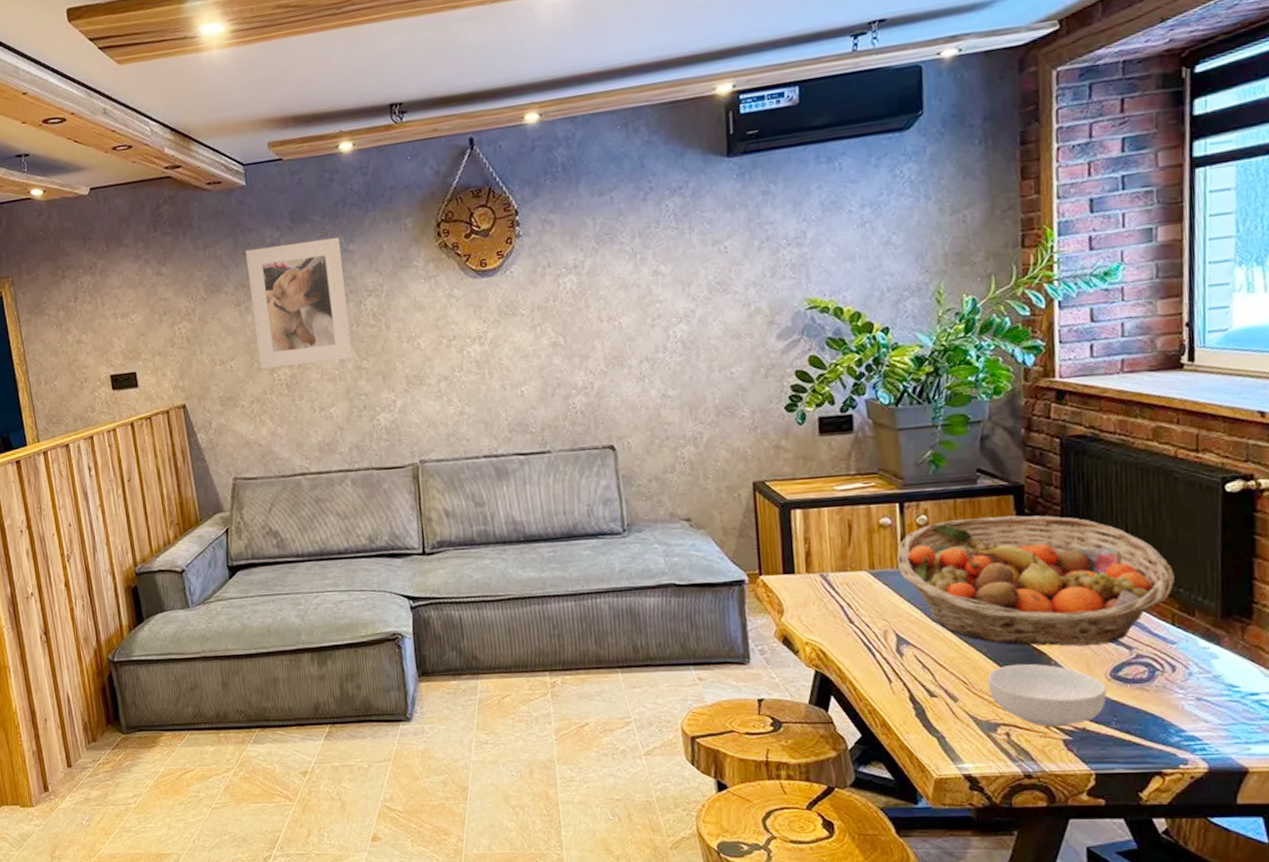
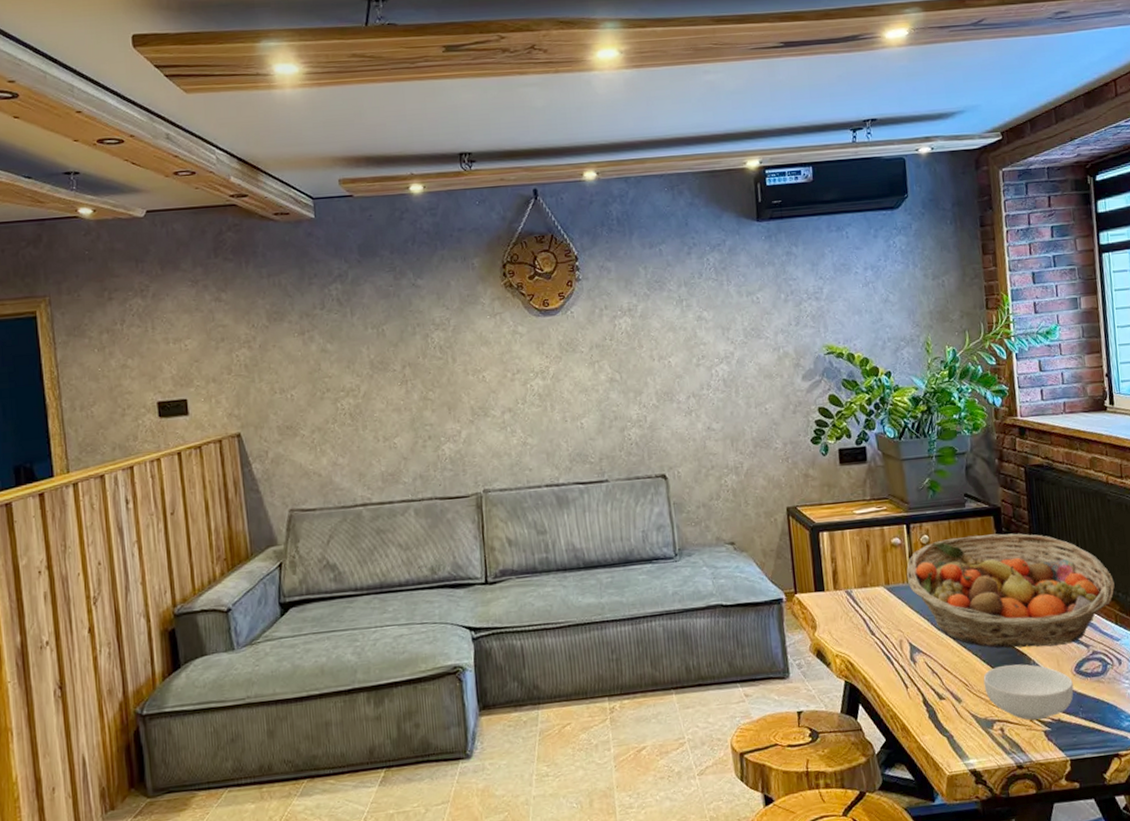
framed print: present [246,237,353,369] -> none [312,272,419,398]

